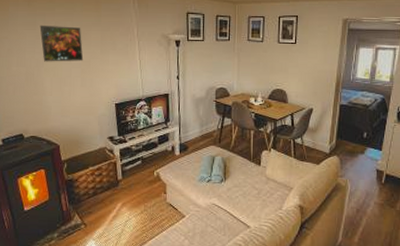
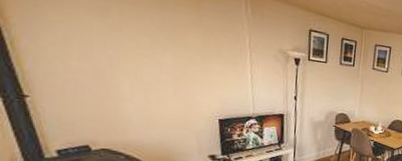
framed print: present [39,25,84,62] -> none [114,13,178,67]

